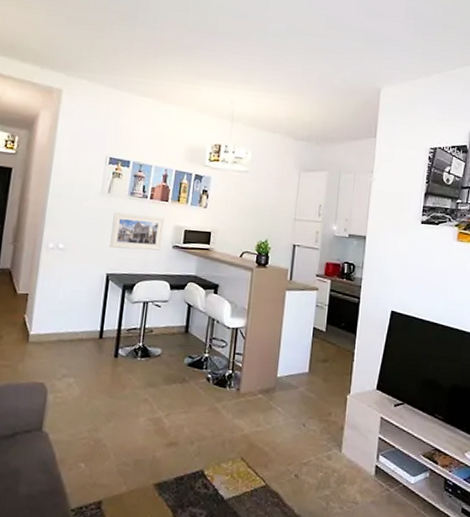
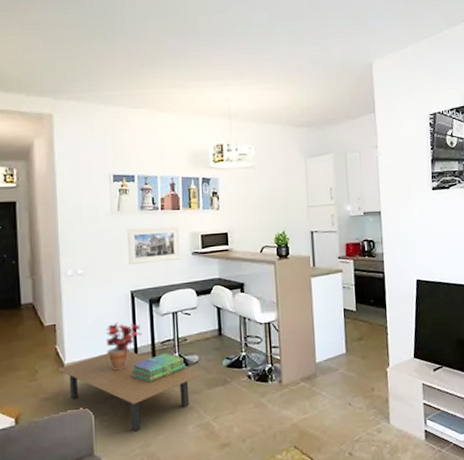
coffee table: none [21,330,163,414] -> present [56,351,203,432]
potted plant: none [72,302,110,350] -> present [105,322,142,371]
stack of books: none [93,341,147,368] -> present [132,353,185,383]

